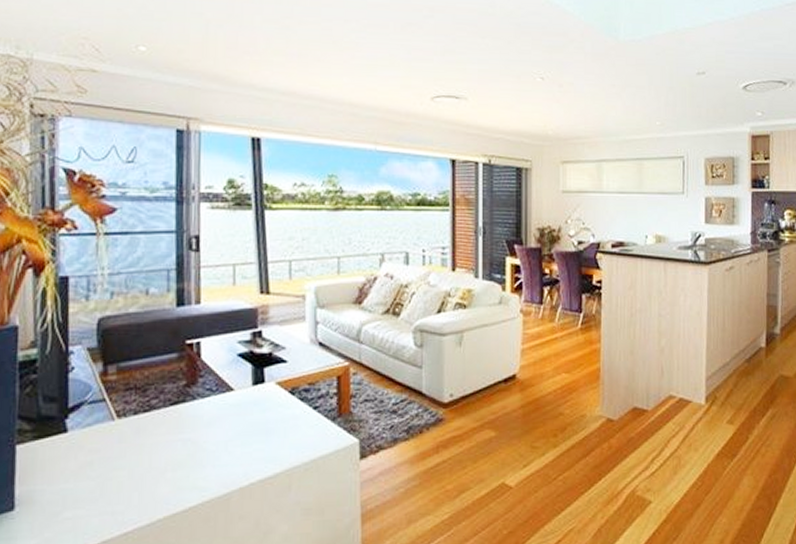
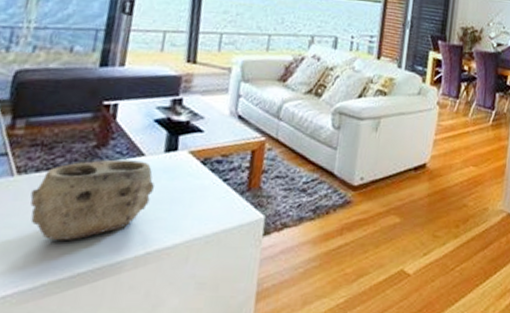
bowl: none [133,395,247,479] -> present [30,159,154,241]

